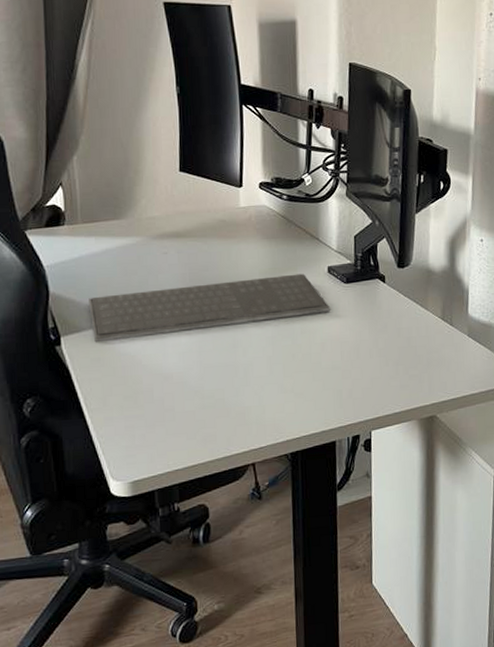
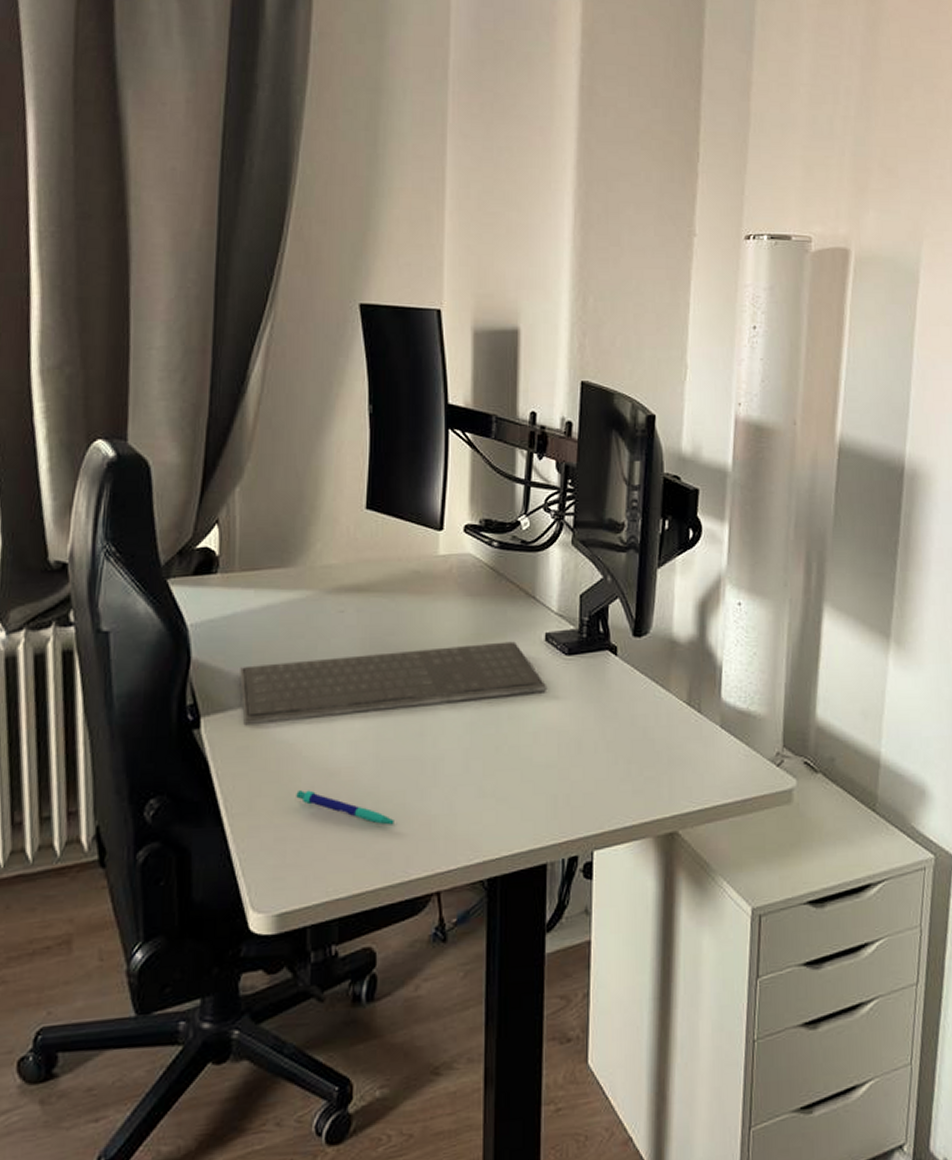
pen: none [139,390,219,415] -> present [296,790,398,825]

